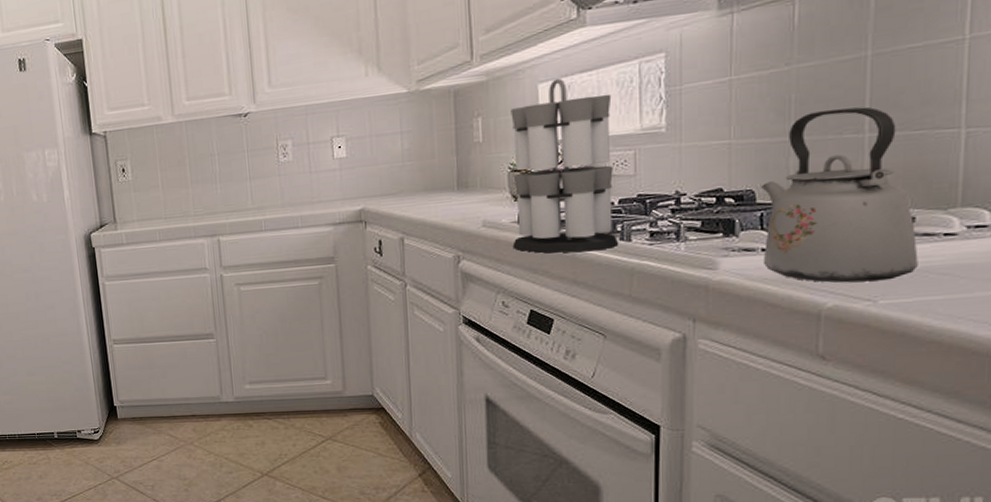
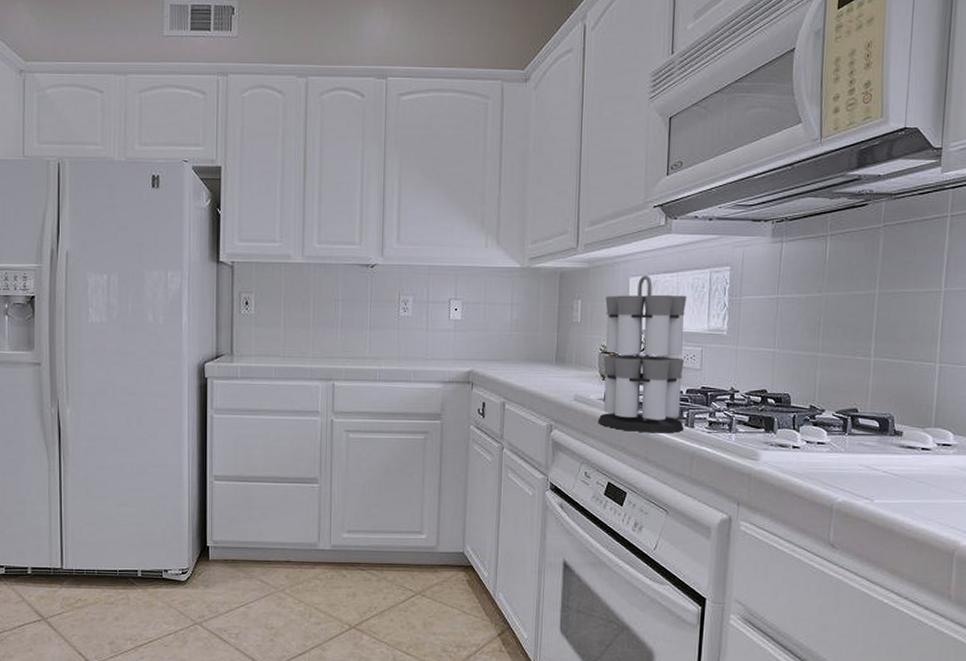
kettle: present [761,106,918,284] -> none [793,334,904,483]

